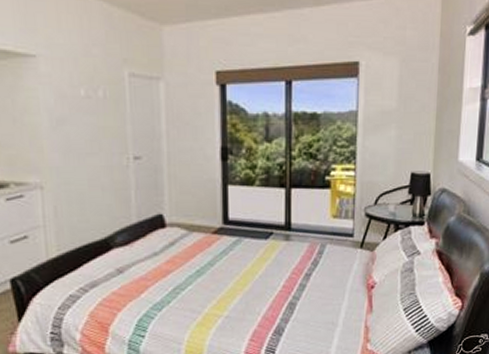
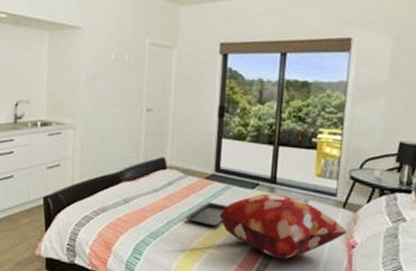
serving tray: none [193,259,240,287] -> present [185,202,228,227]
decorative pillow: none [233,241,365,311] -> present [220,193,347,260]

